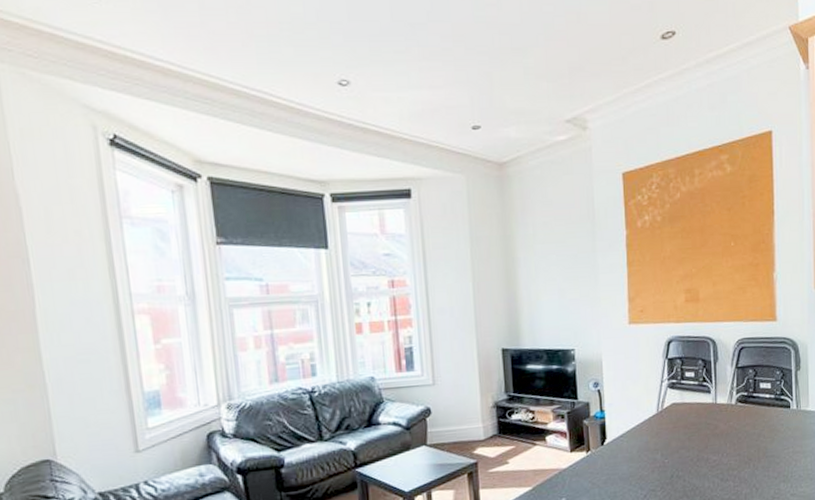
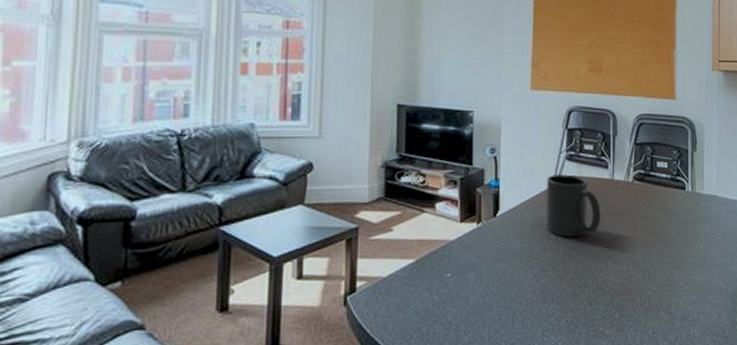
mug: none [651,401,705,460] -> present [546,174,601,238]

